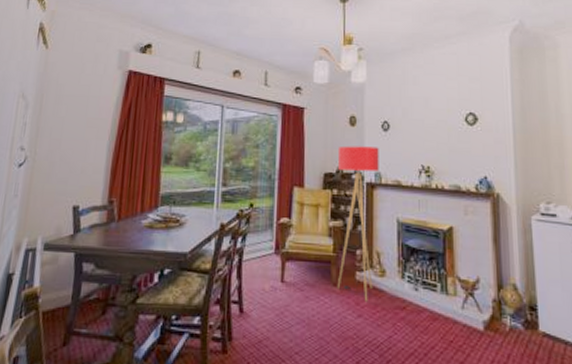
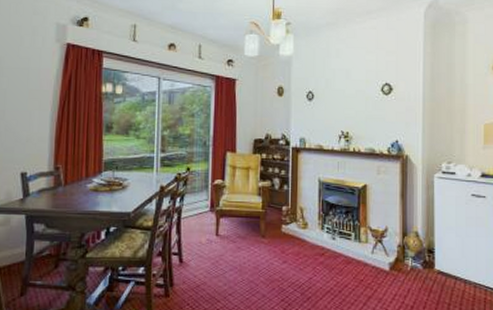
floor lamp: present [337,146,379,302] -> none [265,114,304,251]

